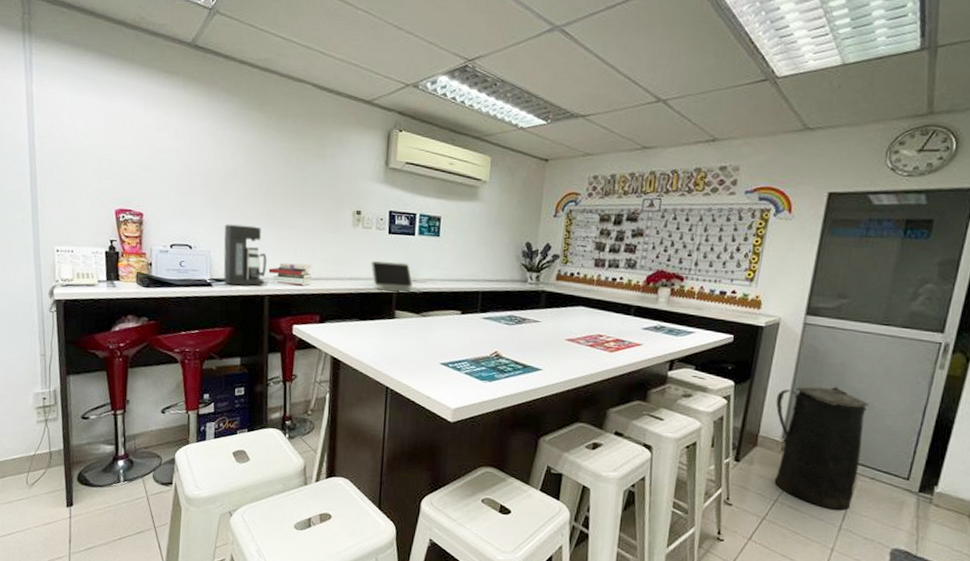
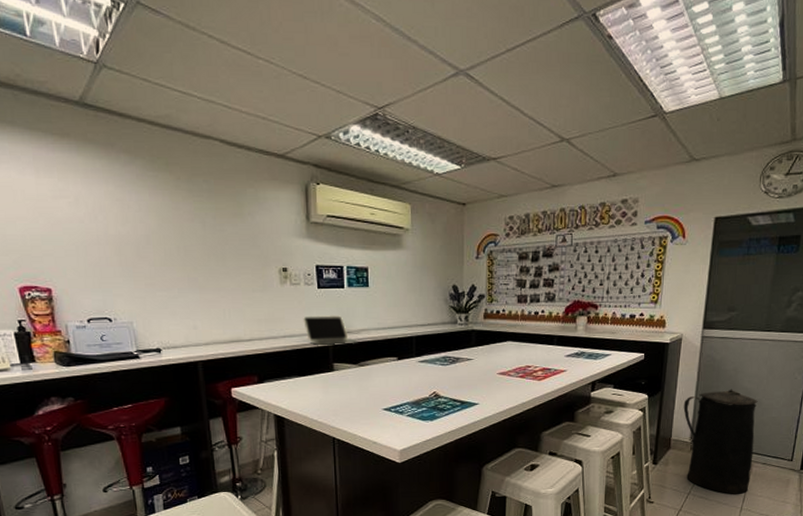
coffee maker: present [223,224,267,286] -> none [144,292,196,355]
books: present [268,262,312,286] -> none [198,325,246,349]

